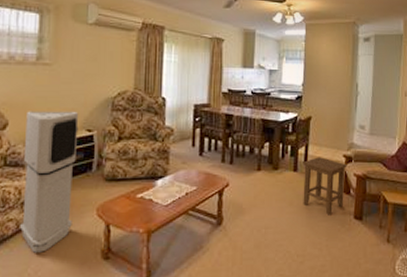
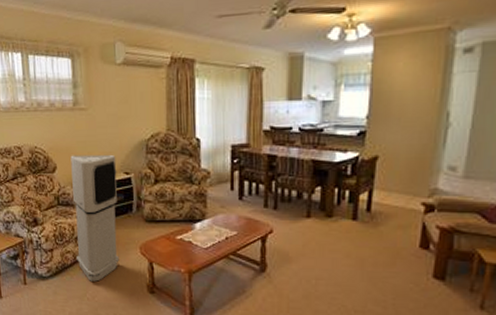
stool: present [303,157,347,215] -> none [364,204,427,272]

